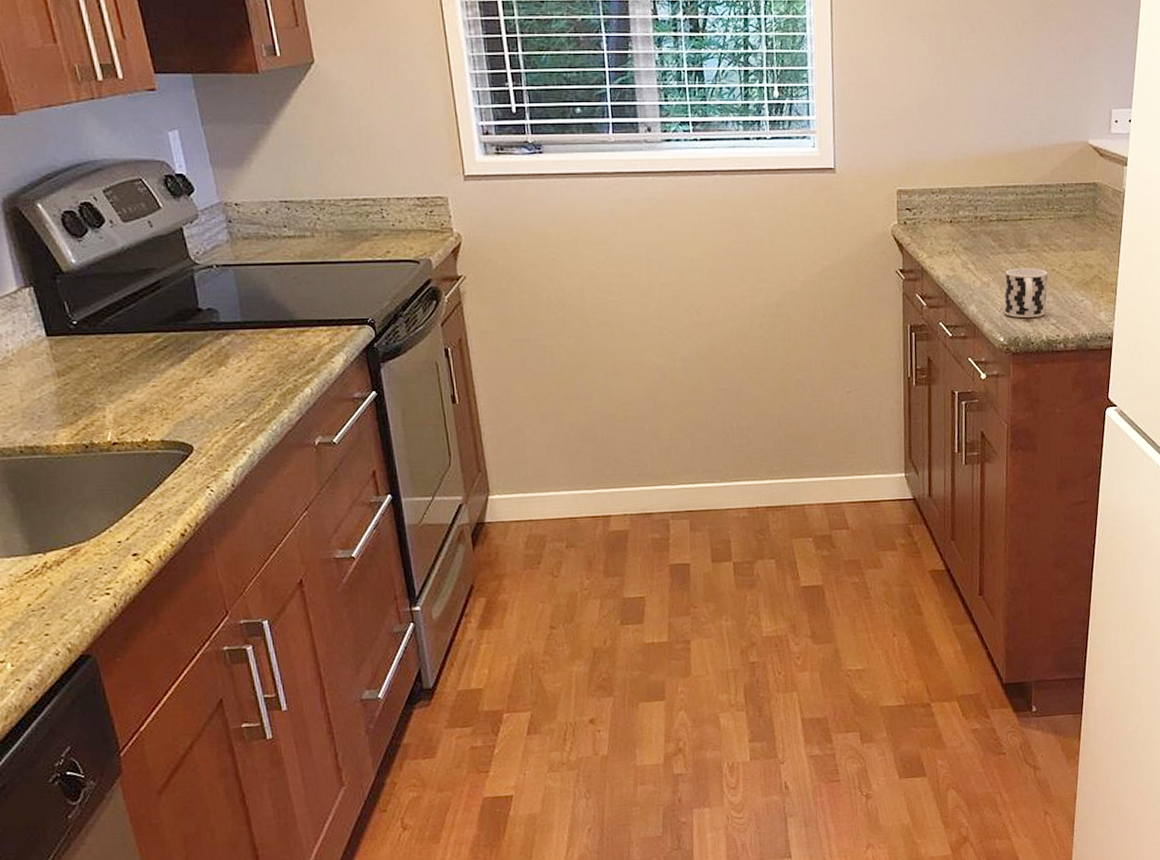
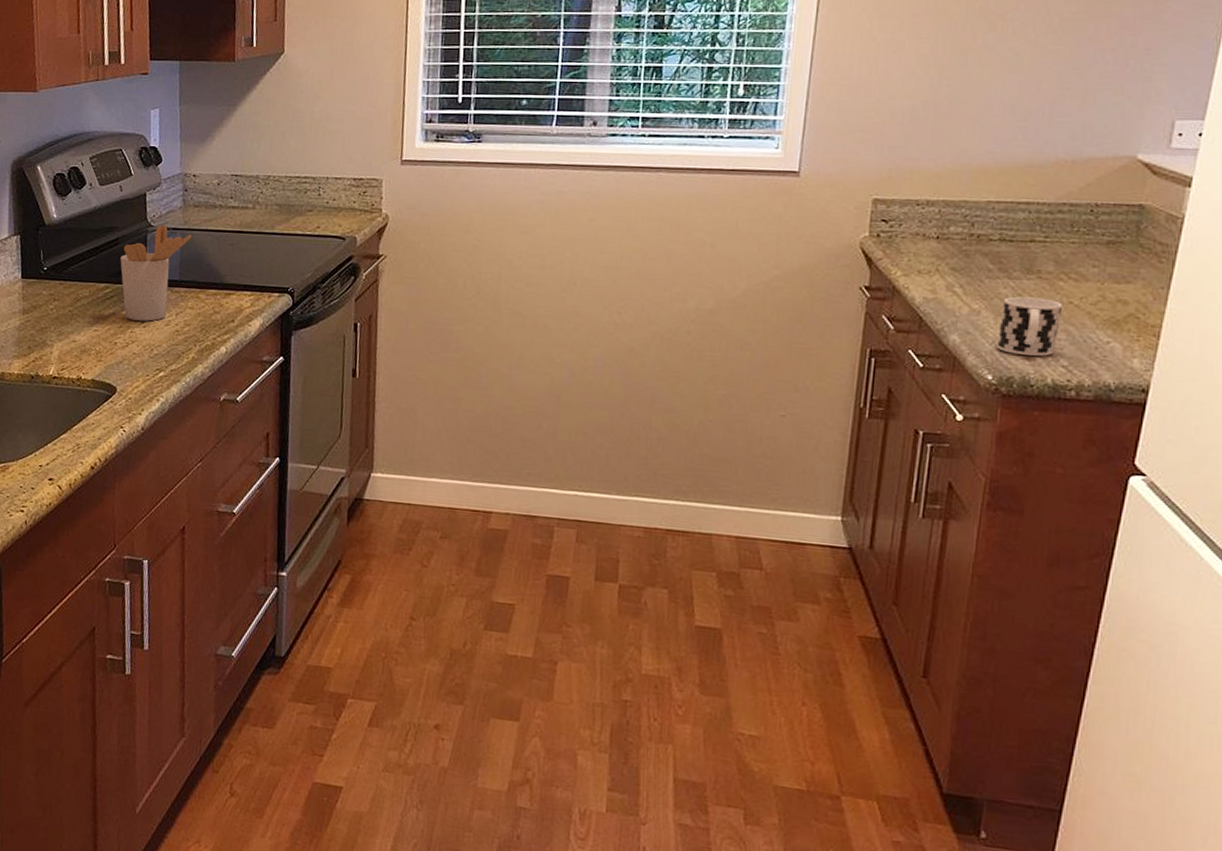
utensil holder: none [166,262,248,370] -> present [120,225,192,321]

